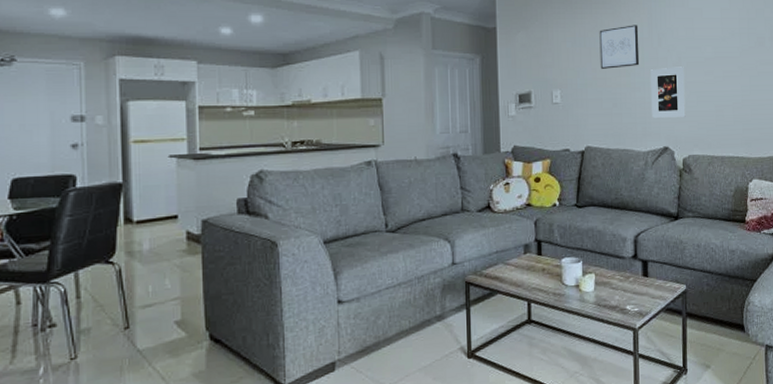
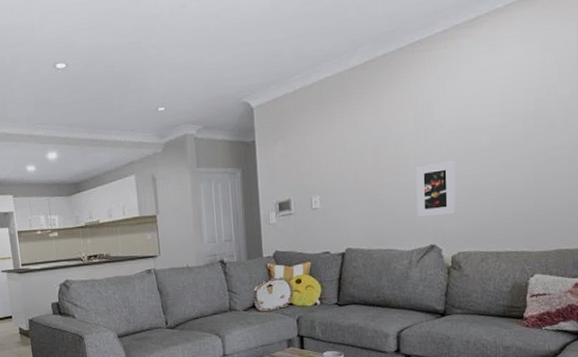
wall art: present [599,25,640,69] -> none [359,122,404,171]

